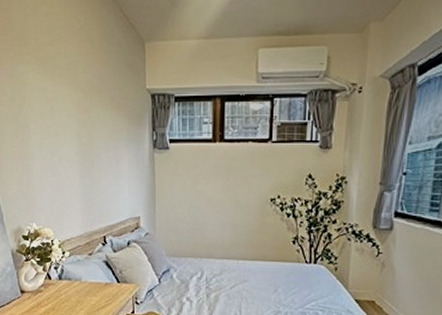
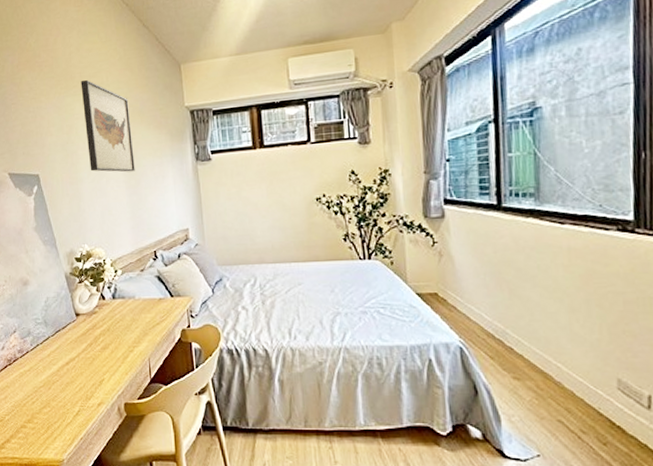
wall art: none [36,48,89,153] -> present [80,80,135,172]

